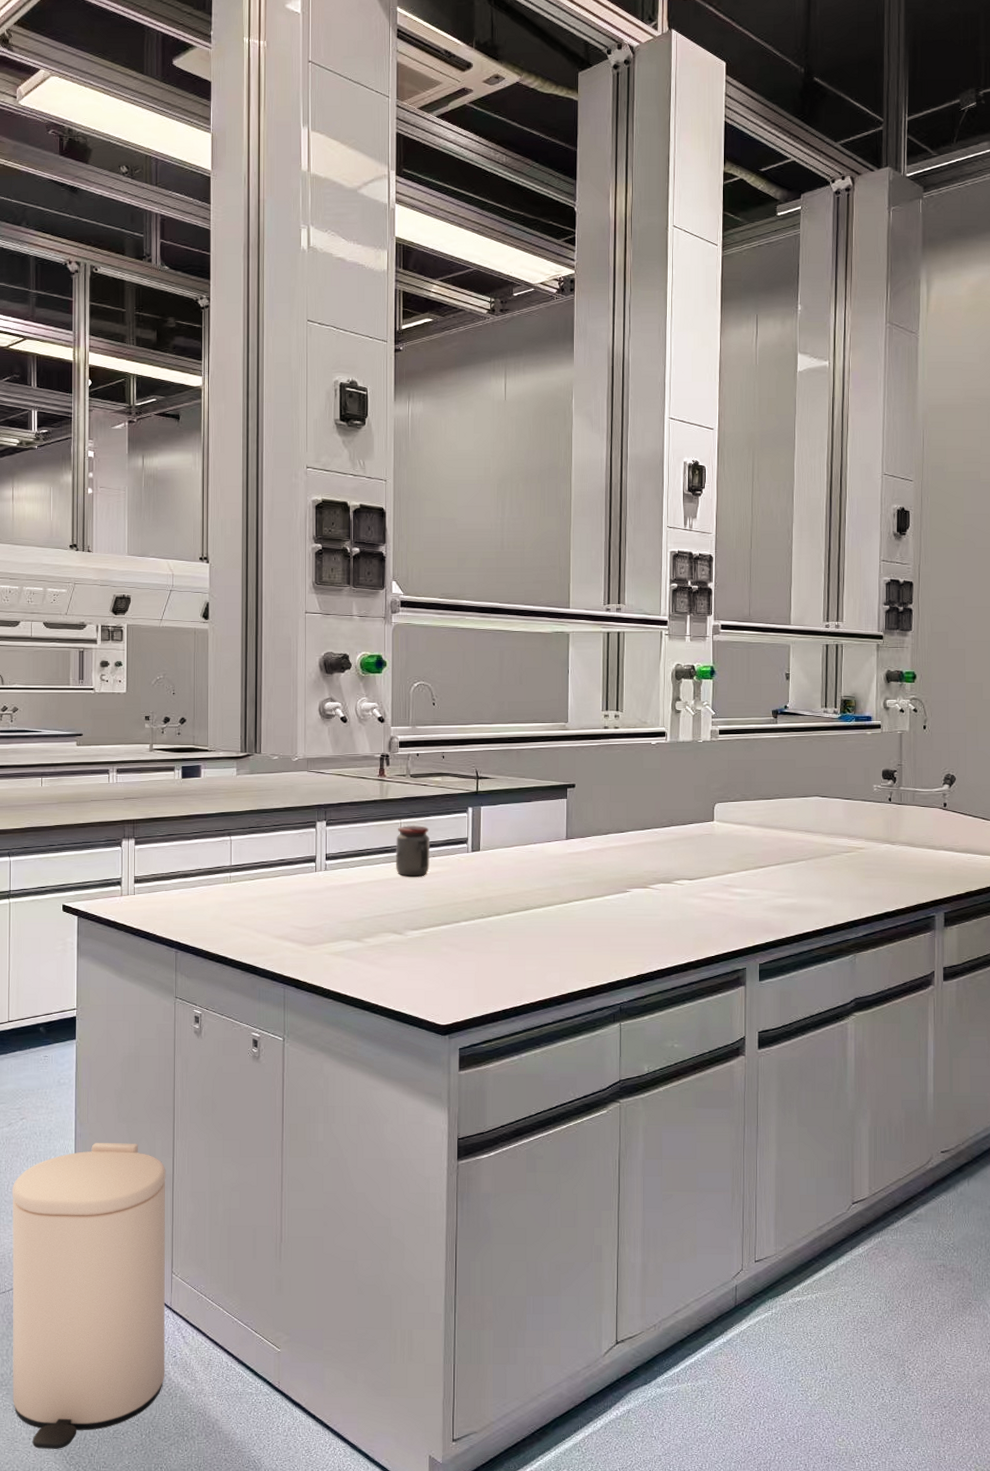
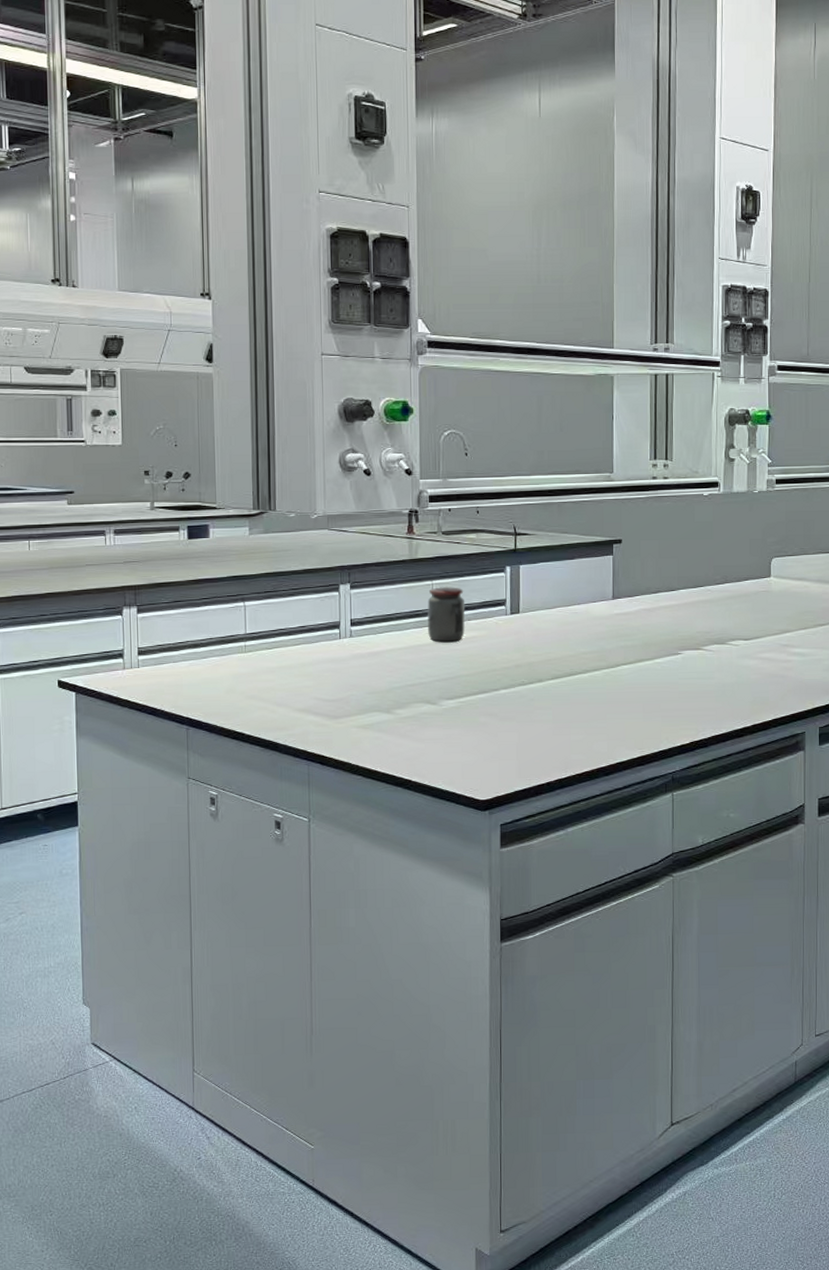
pedal bin: present [12,1143,166,1449] -> none [12,935,189,1261]

